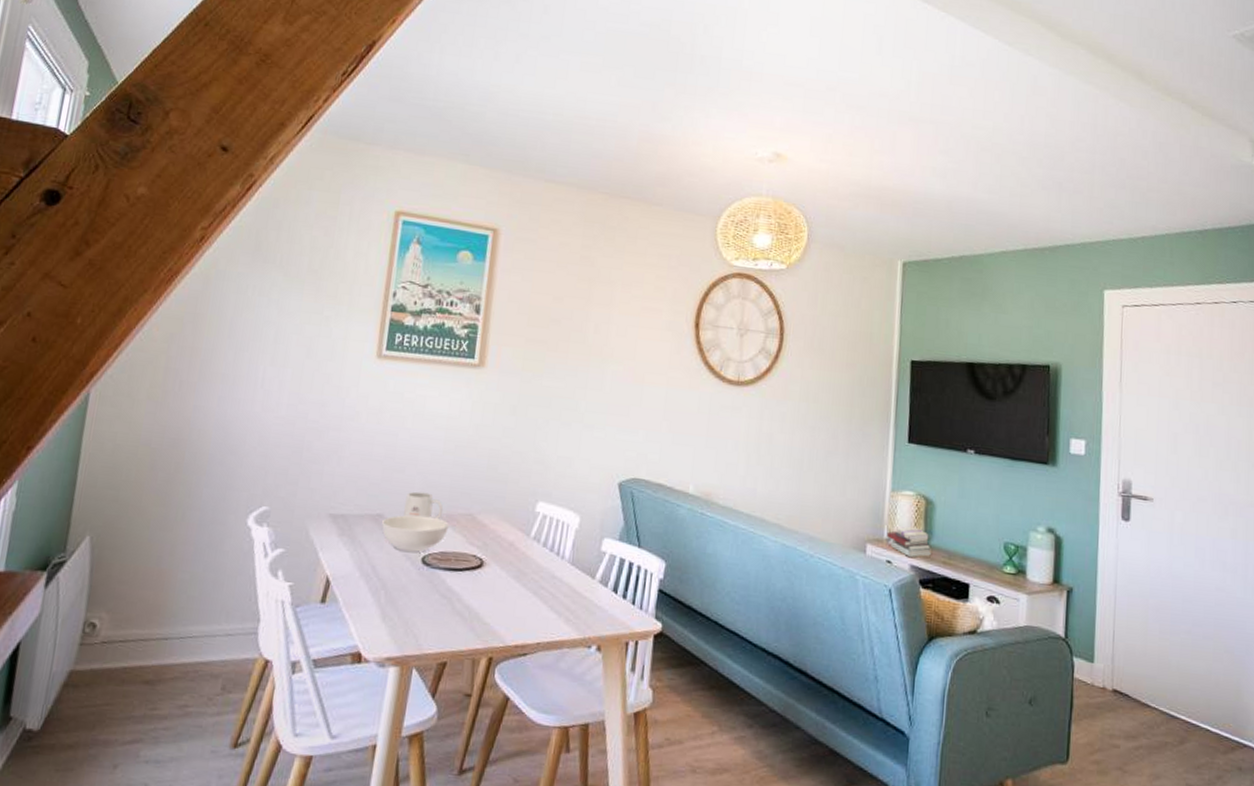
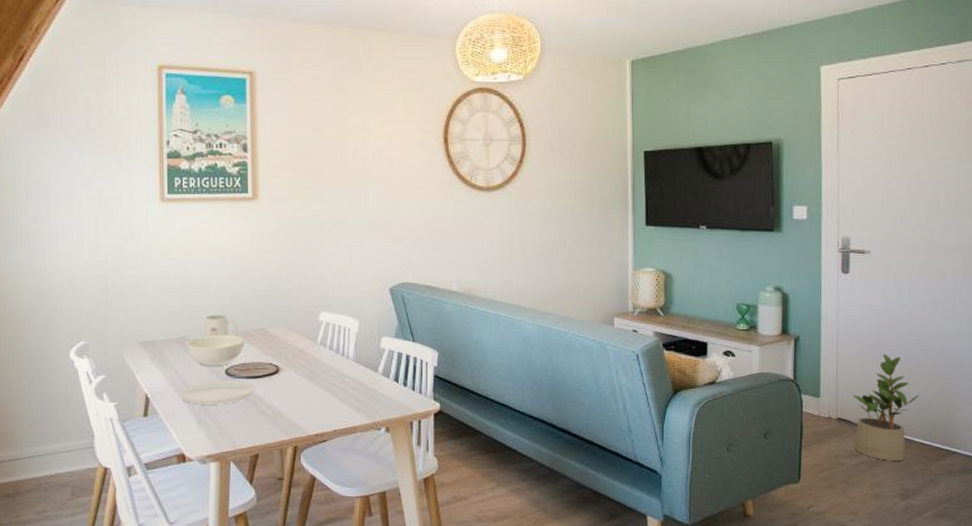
plate: none [365,569,454,598] -> present [179,381,255,405]
books: present [886,526,931,558] -> none [631,299,672,326]
potted plant: none [1131,618,1207,749] -> present [853,353,920,461]

